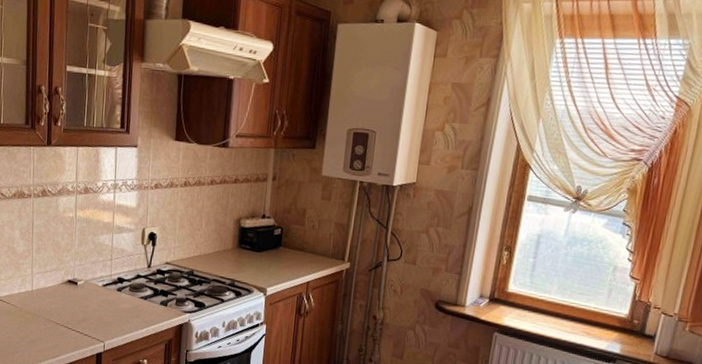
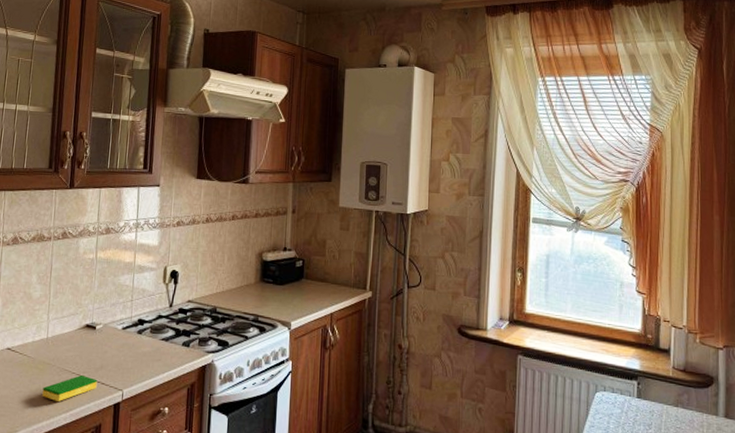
dish sponge: none [30,326,80,348] -> present [42,375,97,401]

